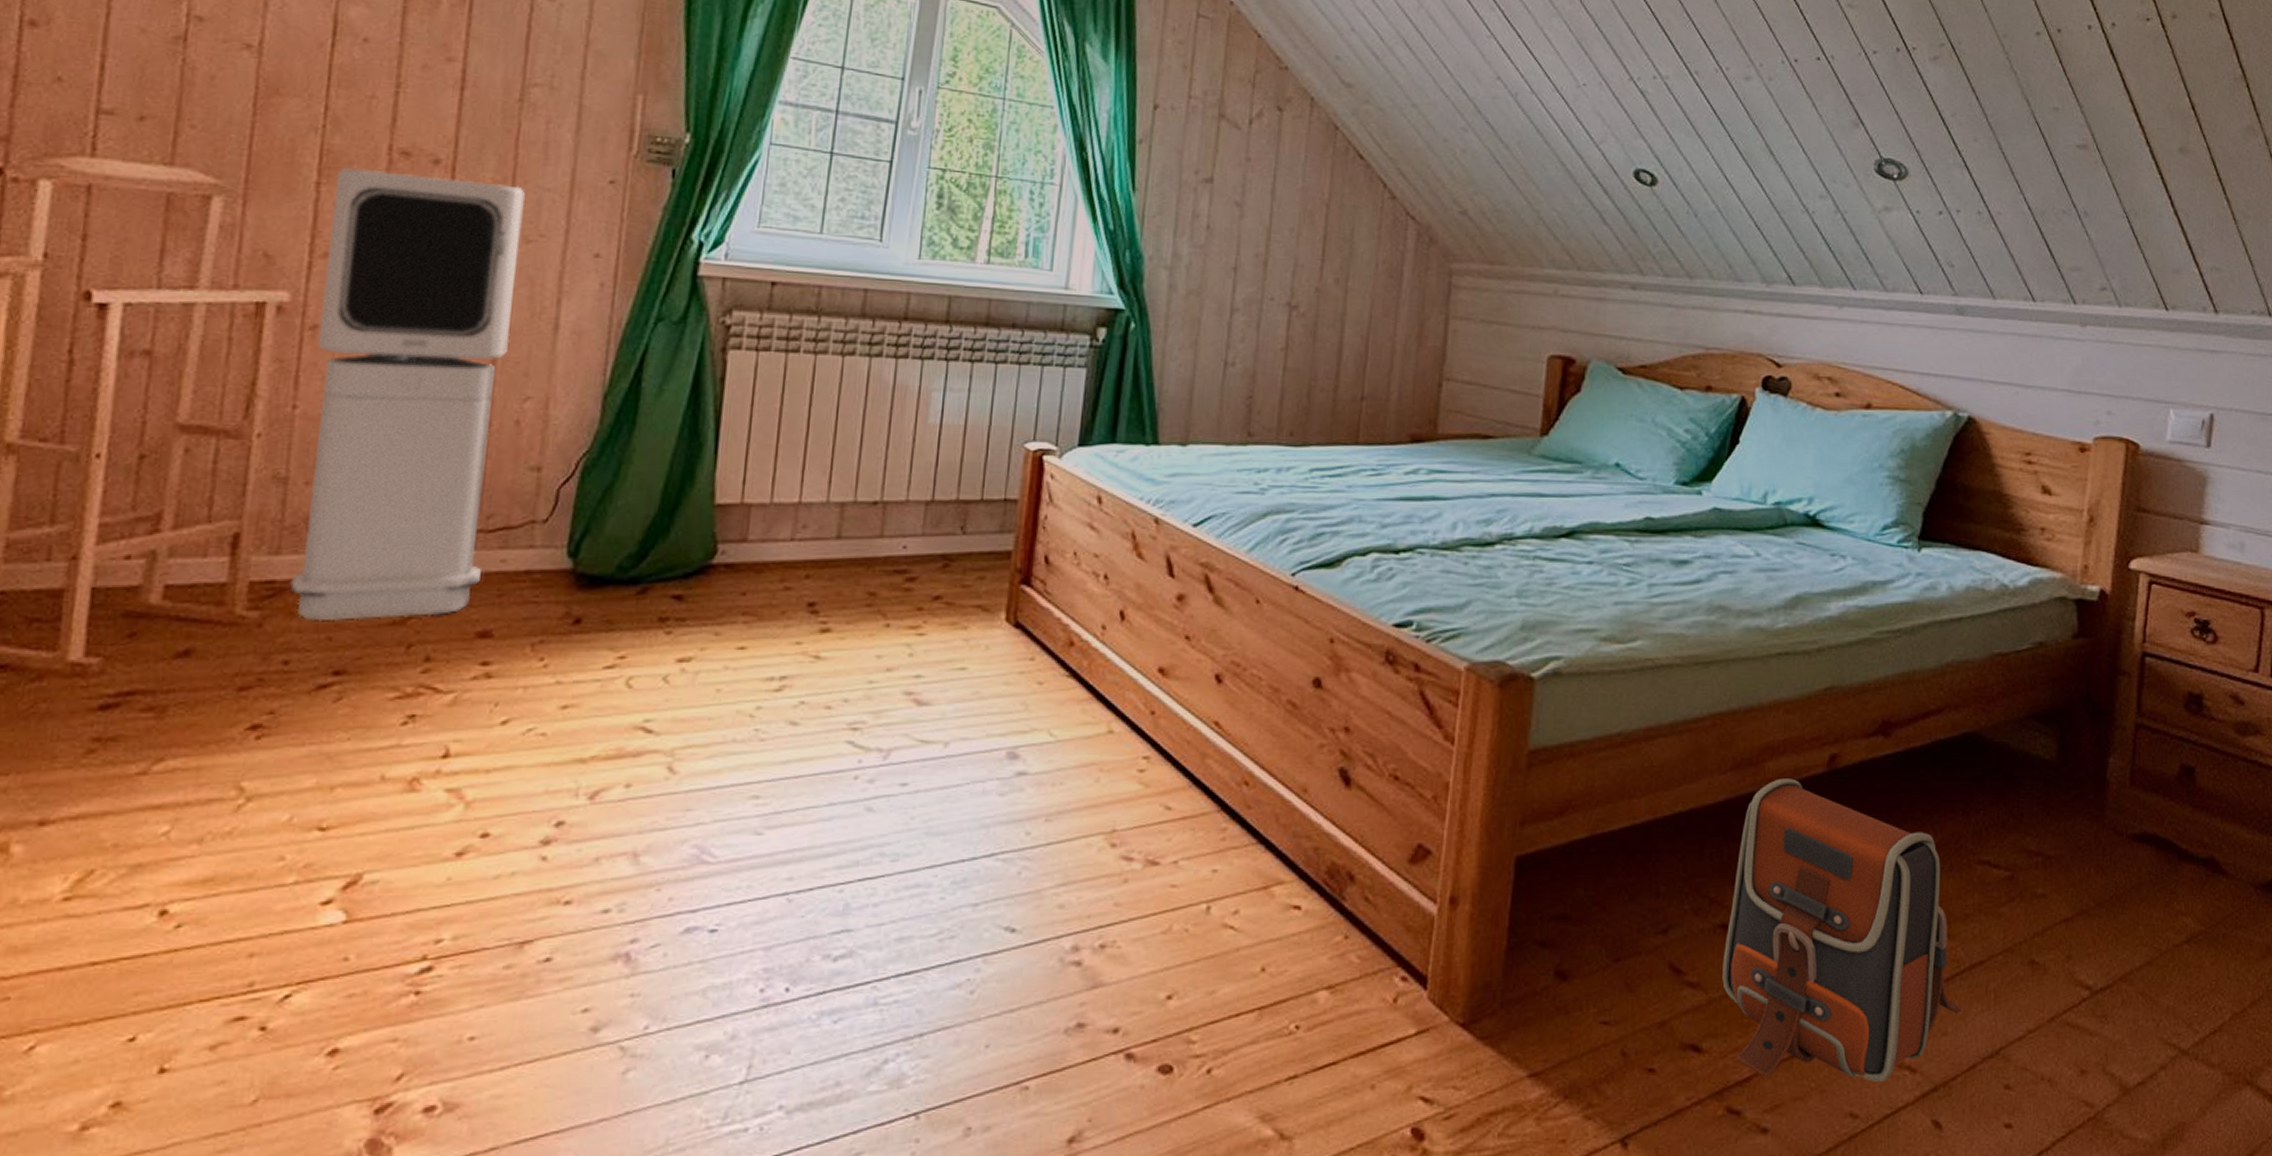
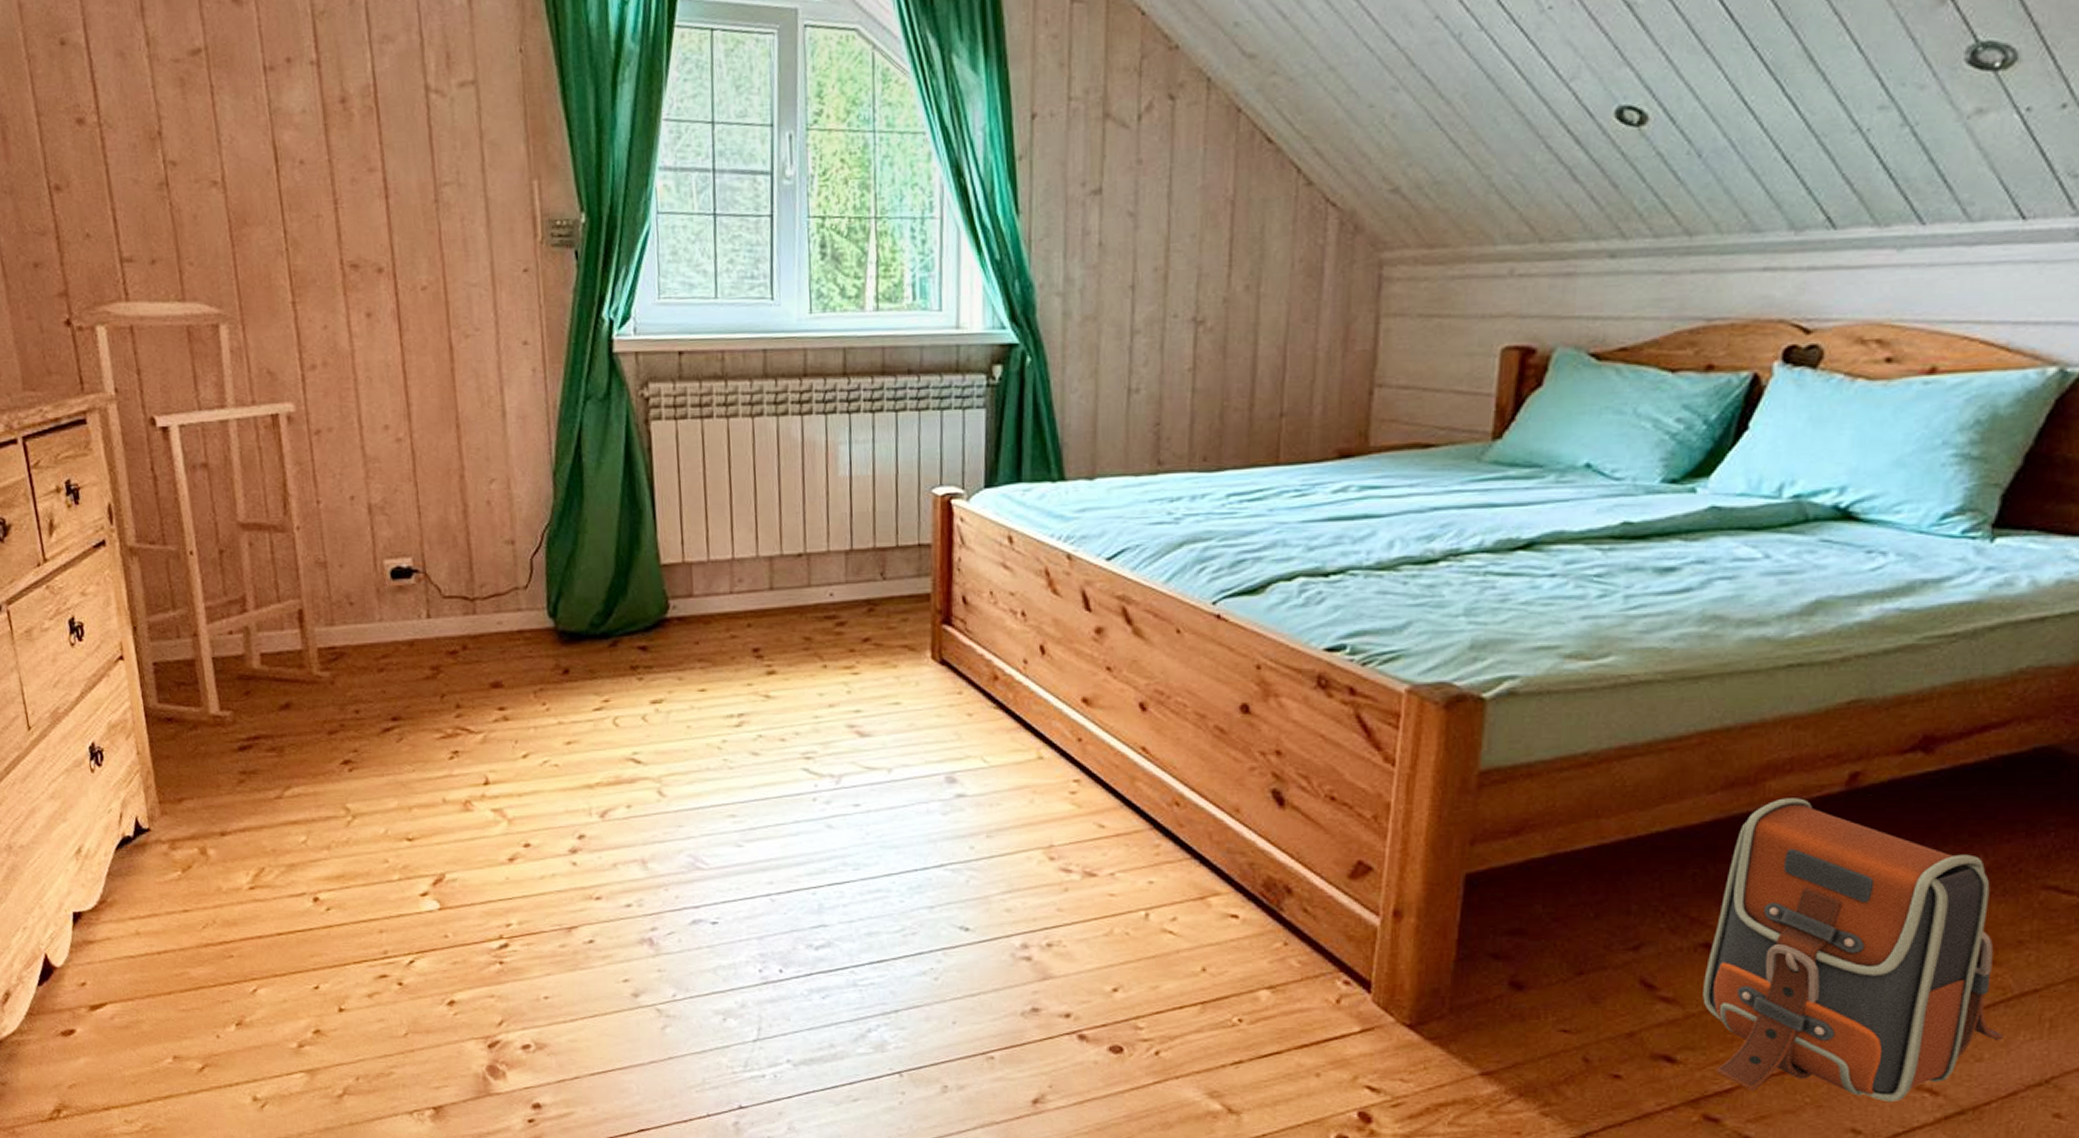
air purifier: present [289,167,525,622] -> none [306,284,485,678]

